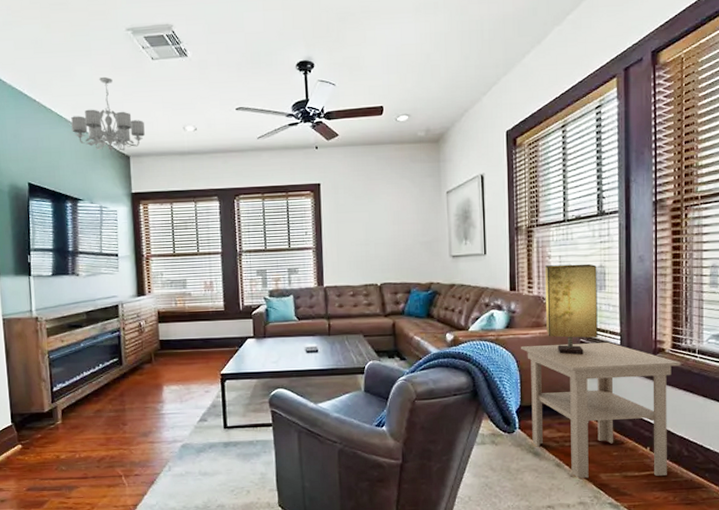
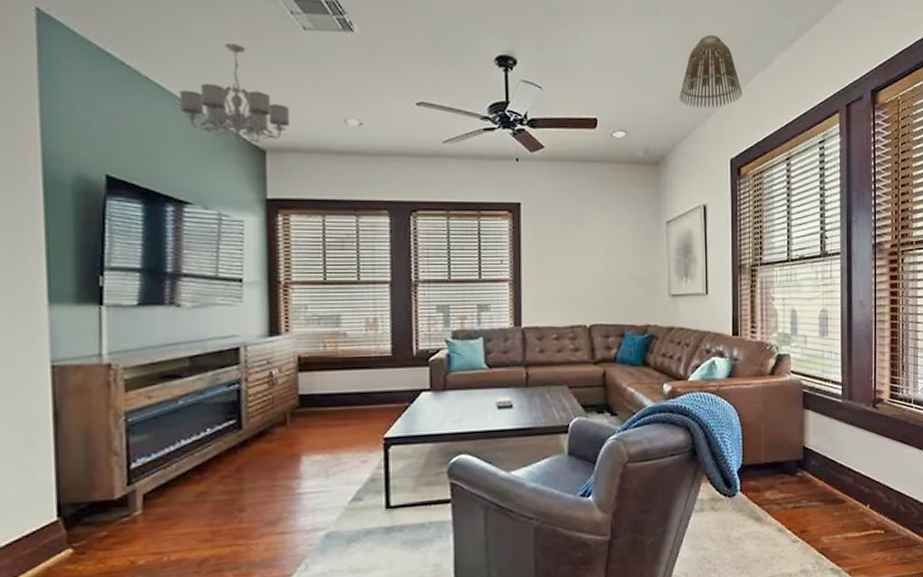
lamp shade: none [456,19,517,88] -> present [679,35,743,108]
side table: present [521,342,681,479] -> none [743,392,898,544]
table lamp: present [544,263,598,355] -> none [768,307,820,407]

